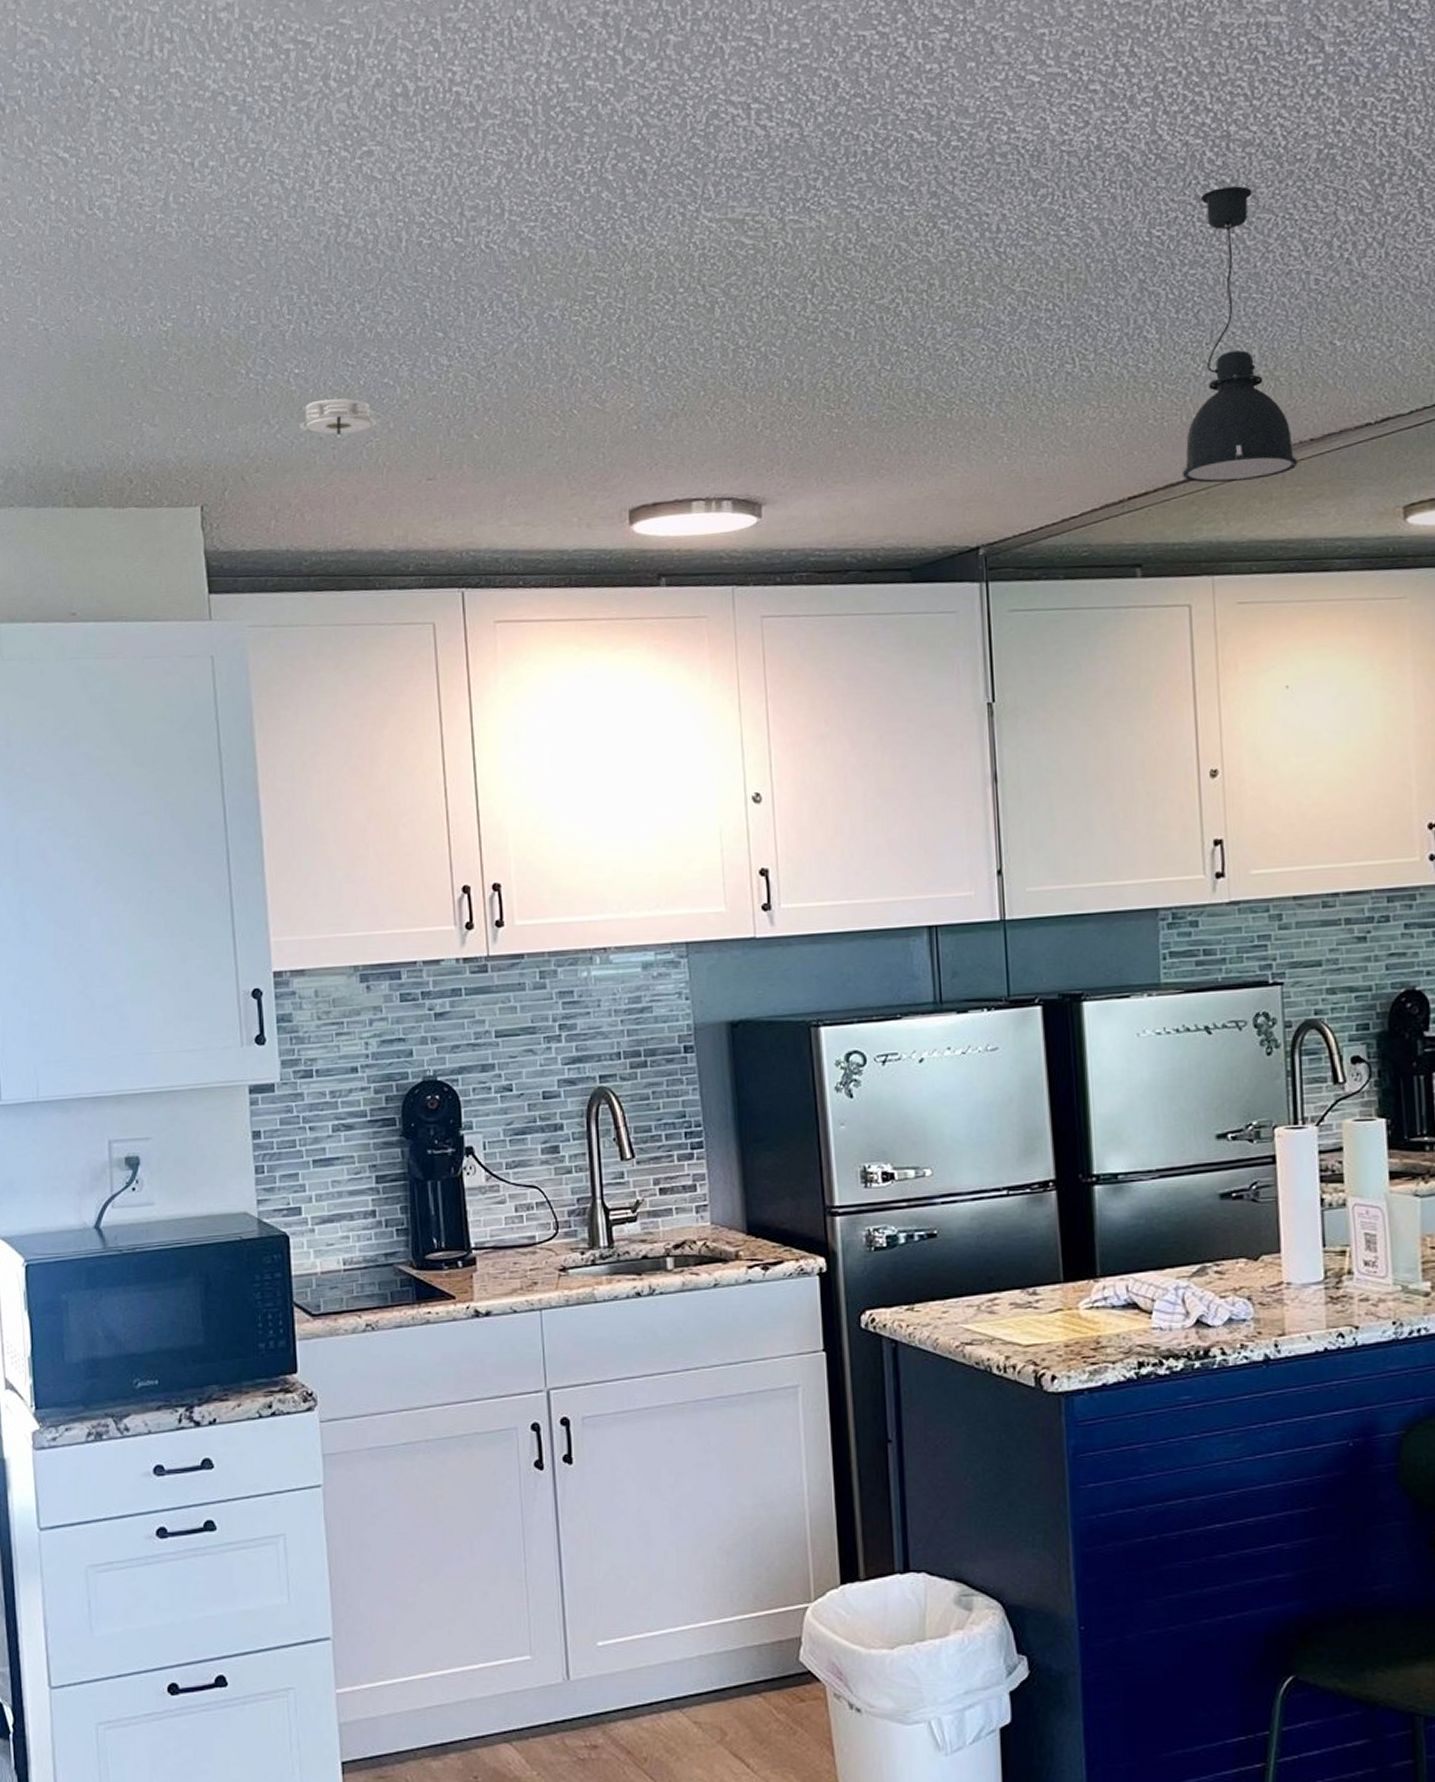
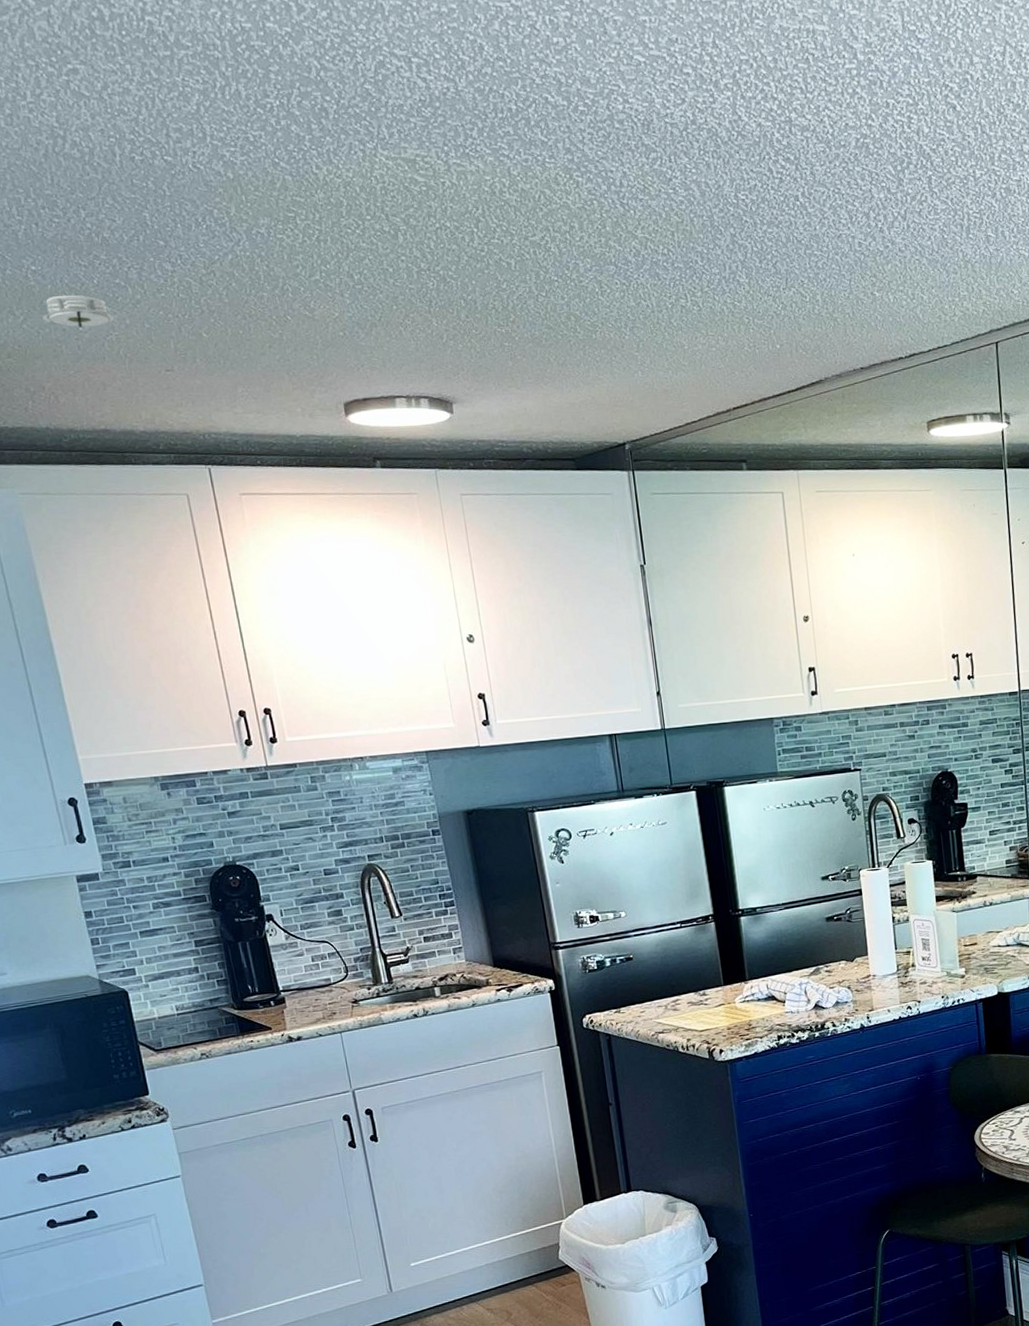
pendant light: present [1181,186,1299,483] -> none [770,163,854,399]

